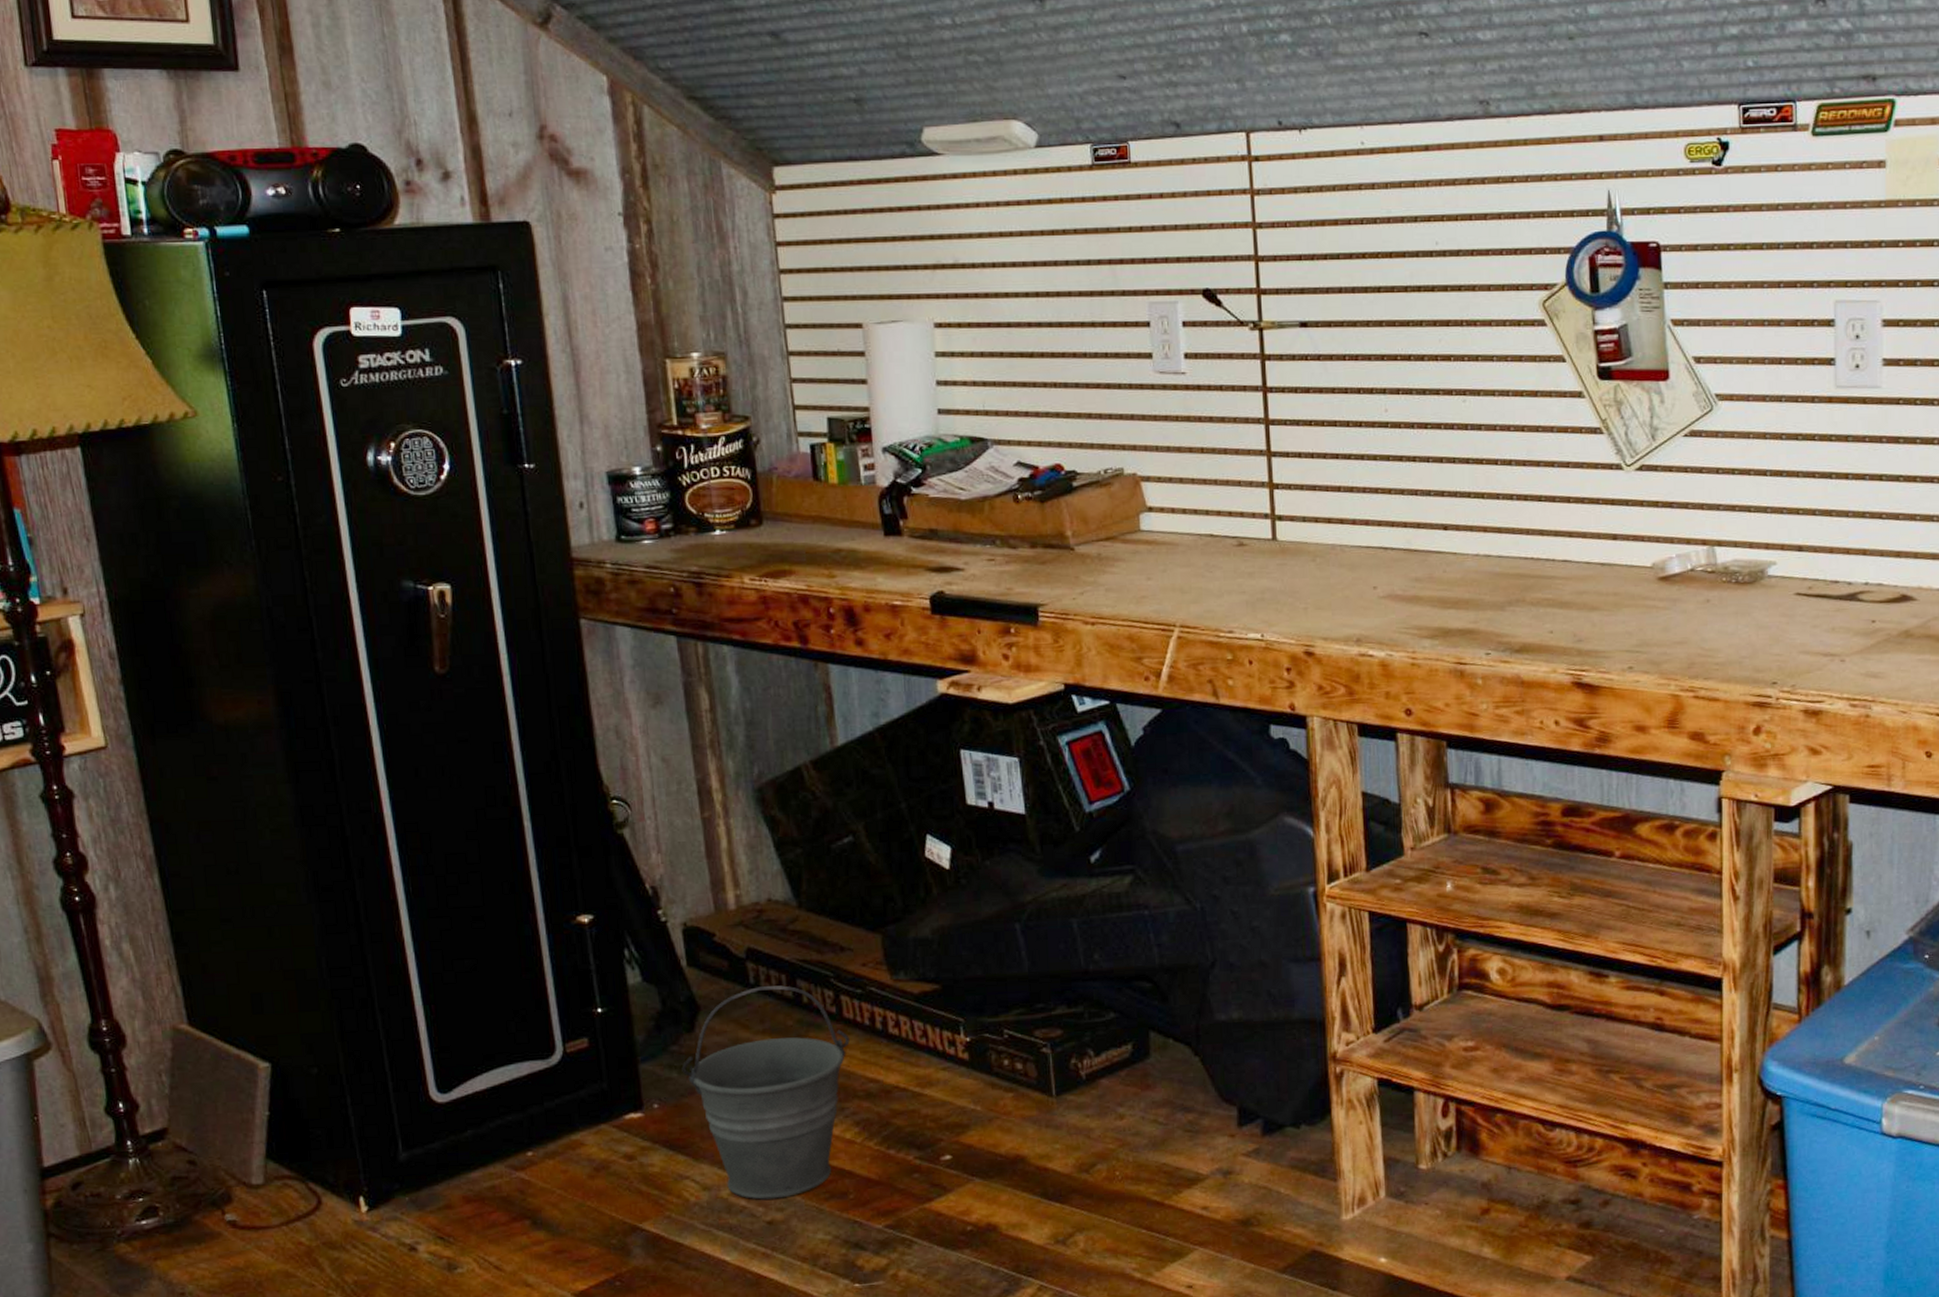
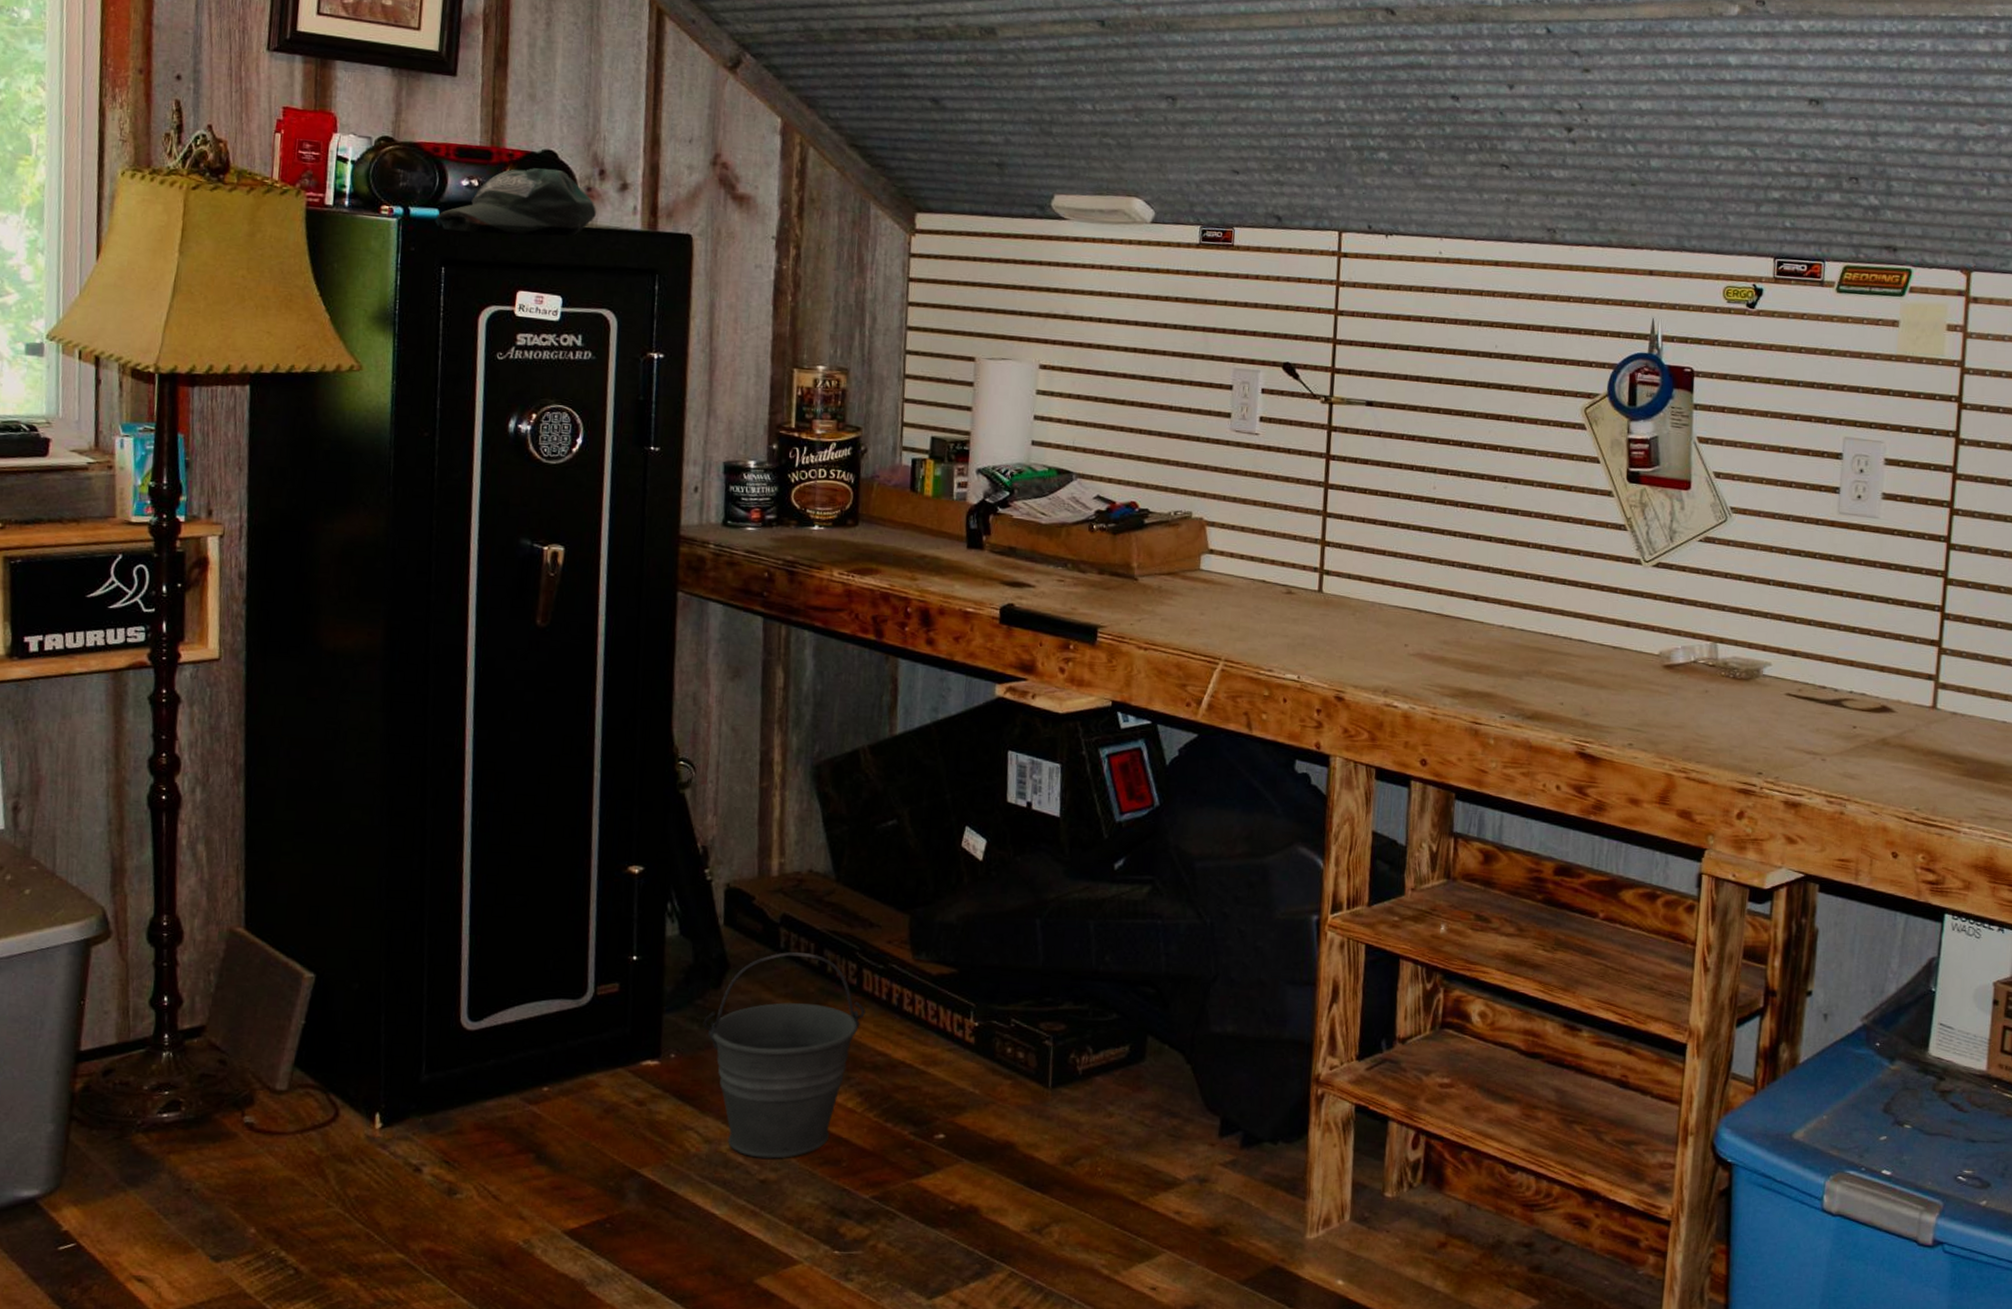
baseball cap: none [246,164,421,248] -> present [436,168,596,236]

